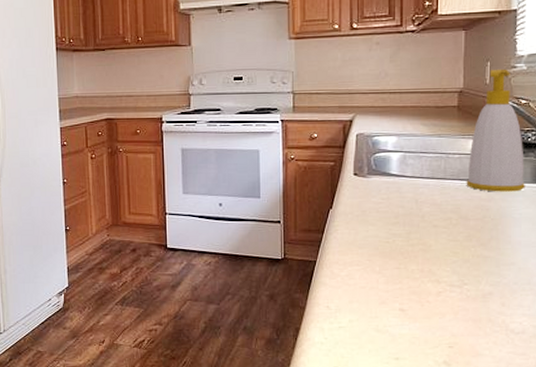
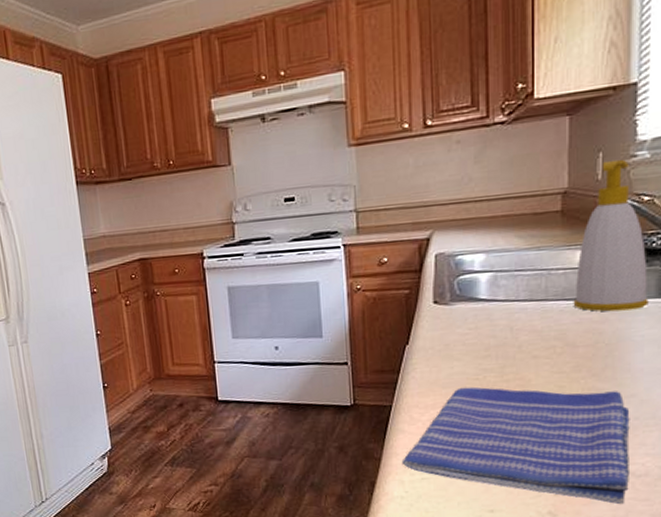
dish towel: none [322,248,510,358] -> present [401,386,630,505]

